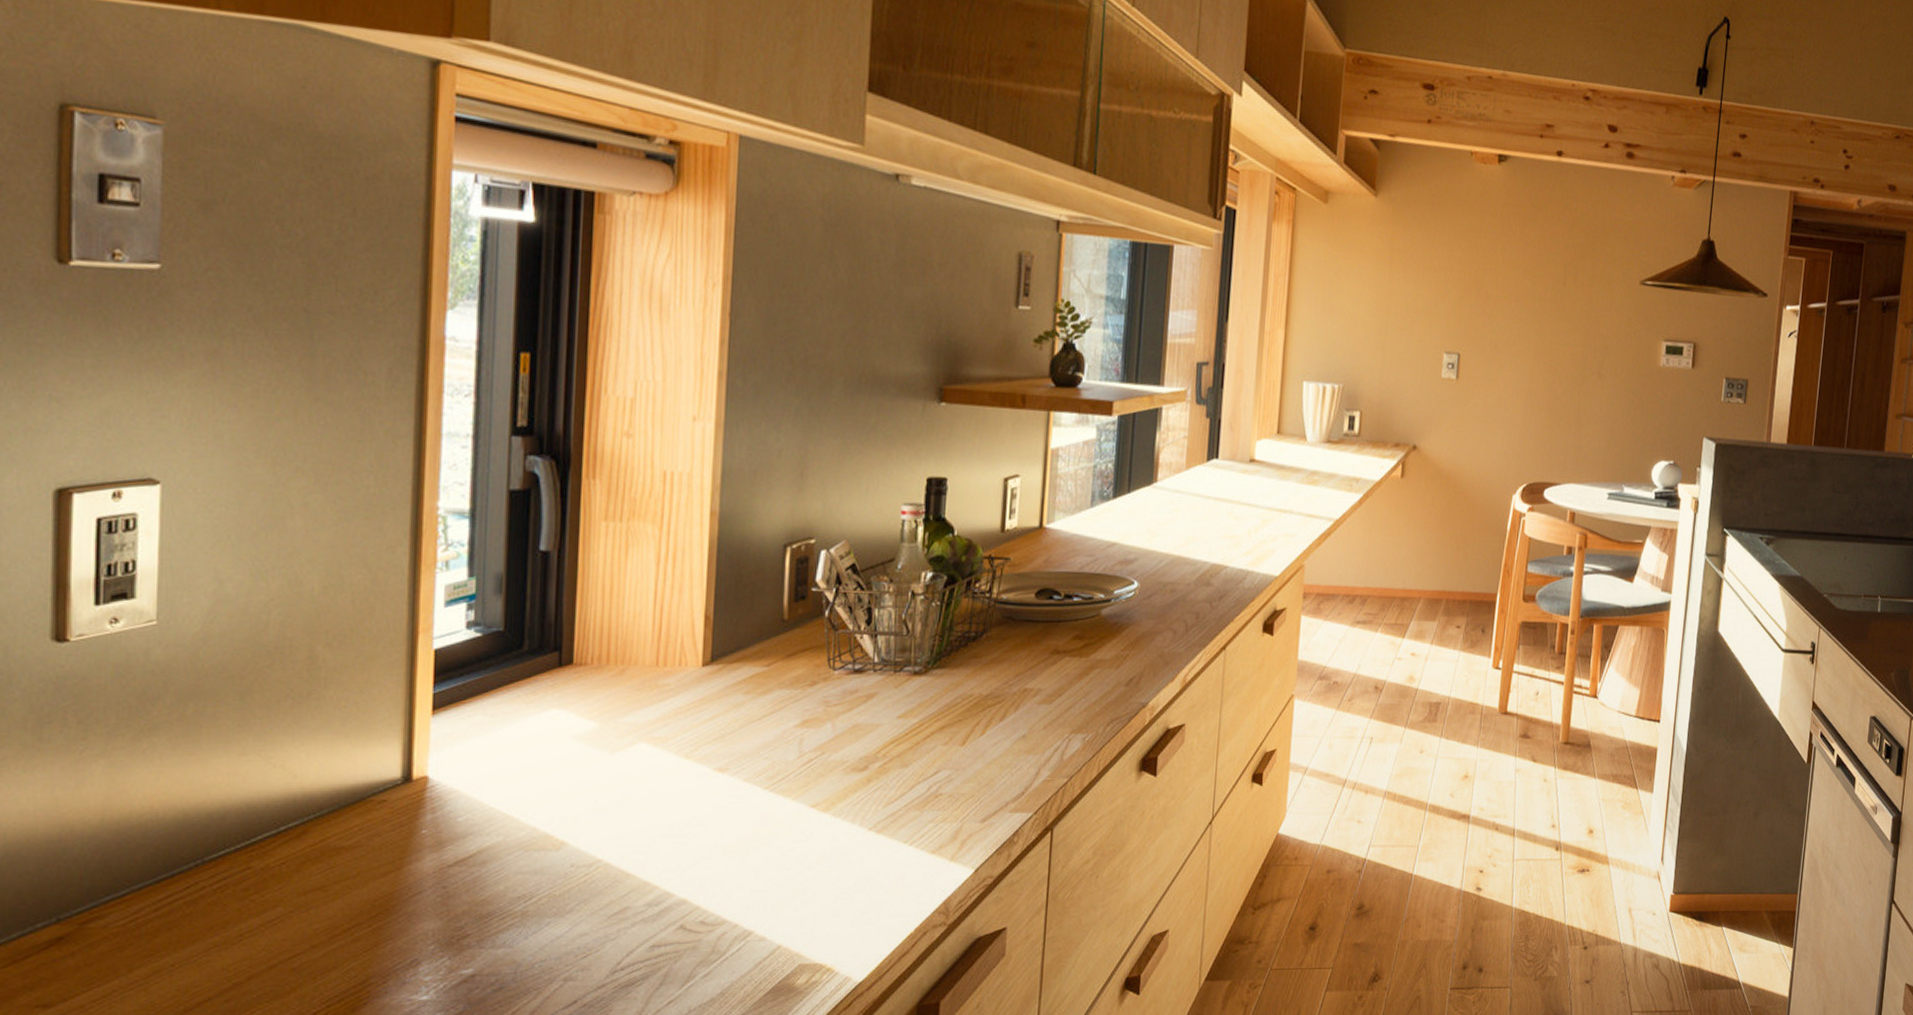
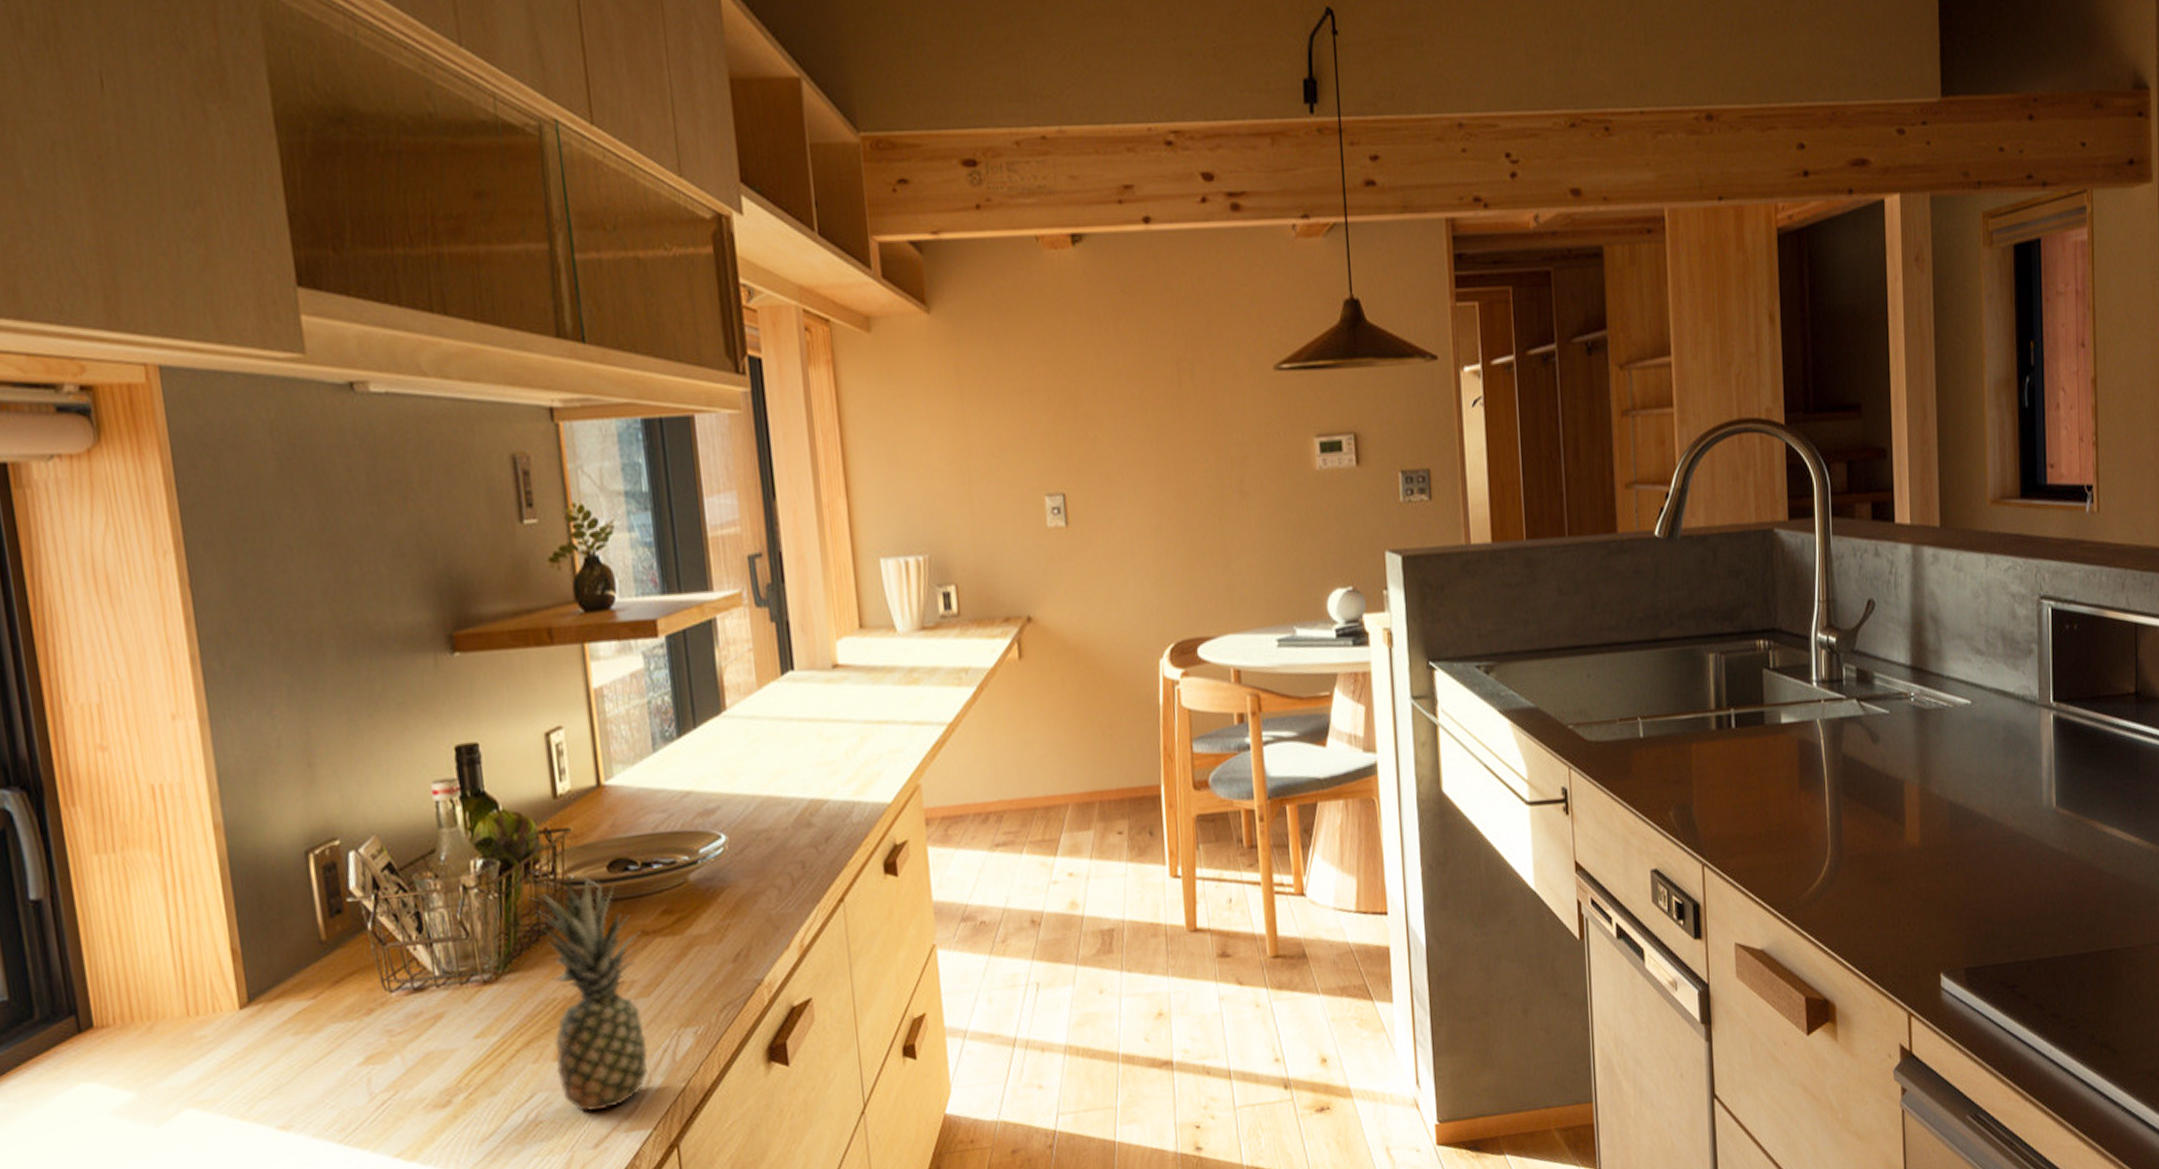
fruit: none [961,593,1054,792] -> present [528,872,649,1112]

